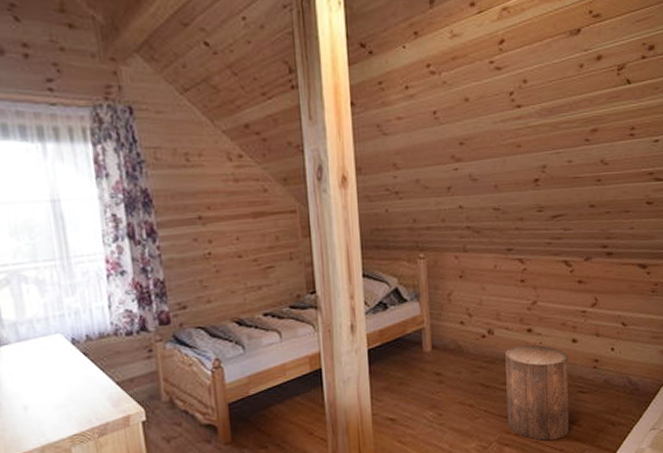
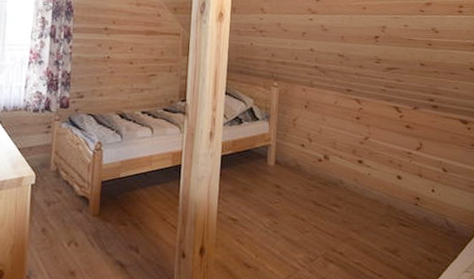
stool: present [504,344,570,441] -> none [333,174,392,265]

